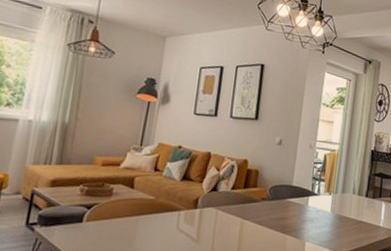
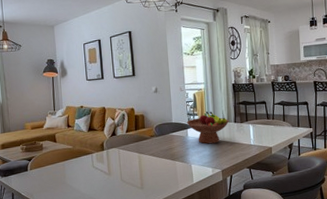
fruit bowl: none [309,178,360,219] -> present [186,111,229,144]

